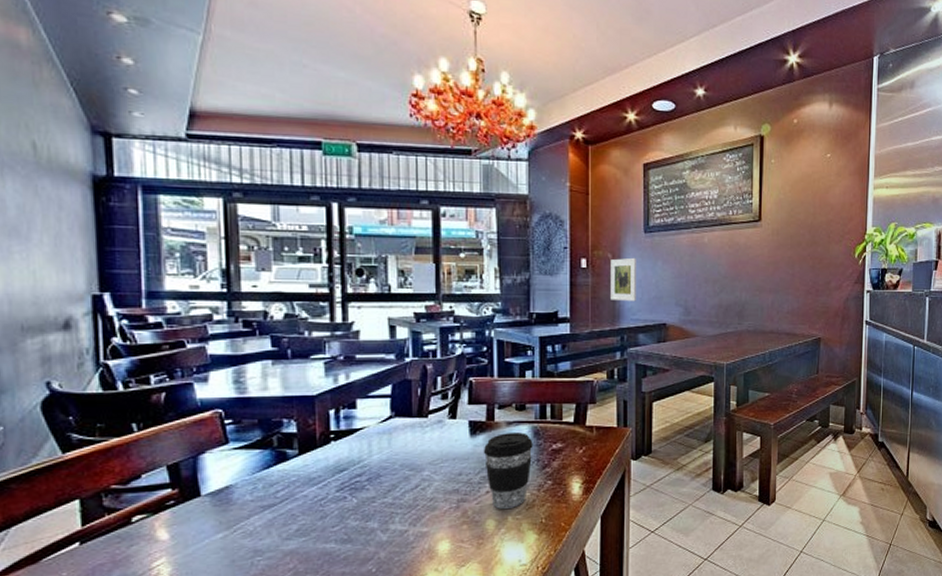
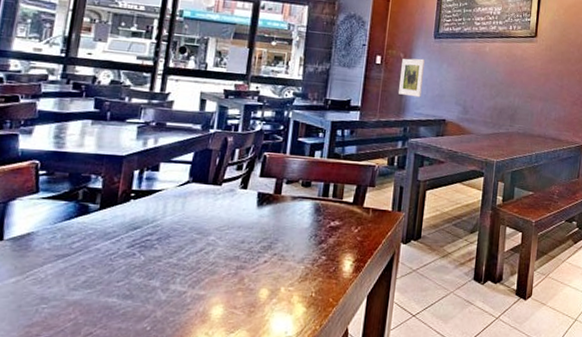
coffee cup: present [483,432,533,509] -> none [266,207,314,280]

